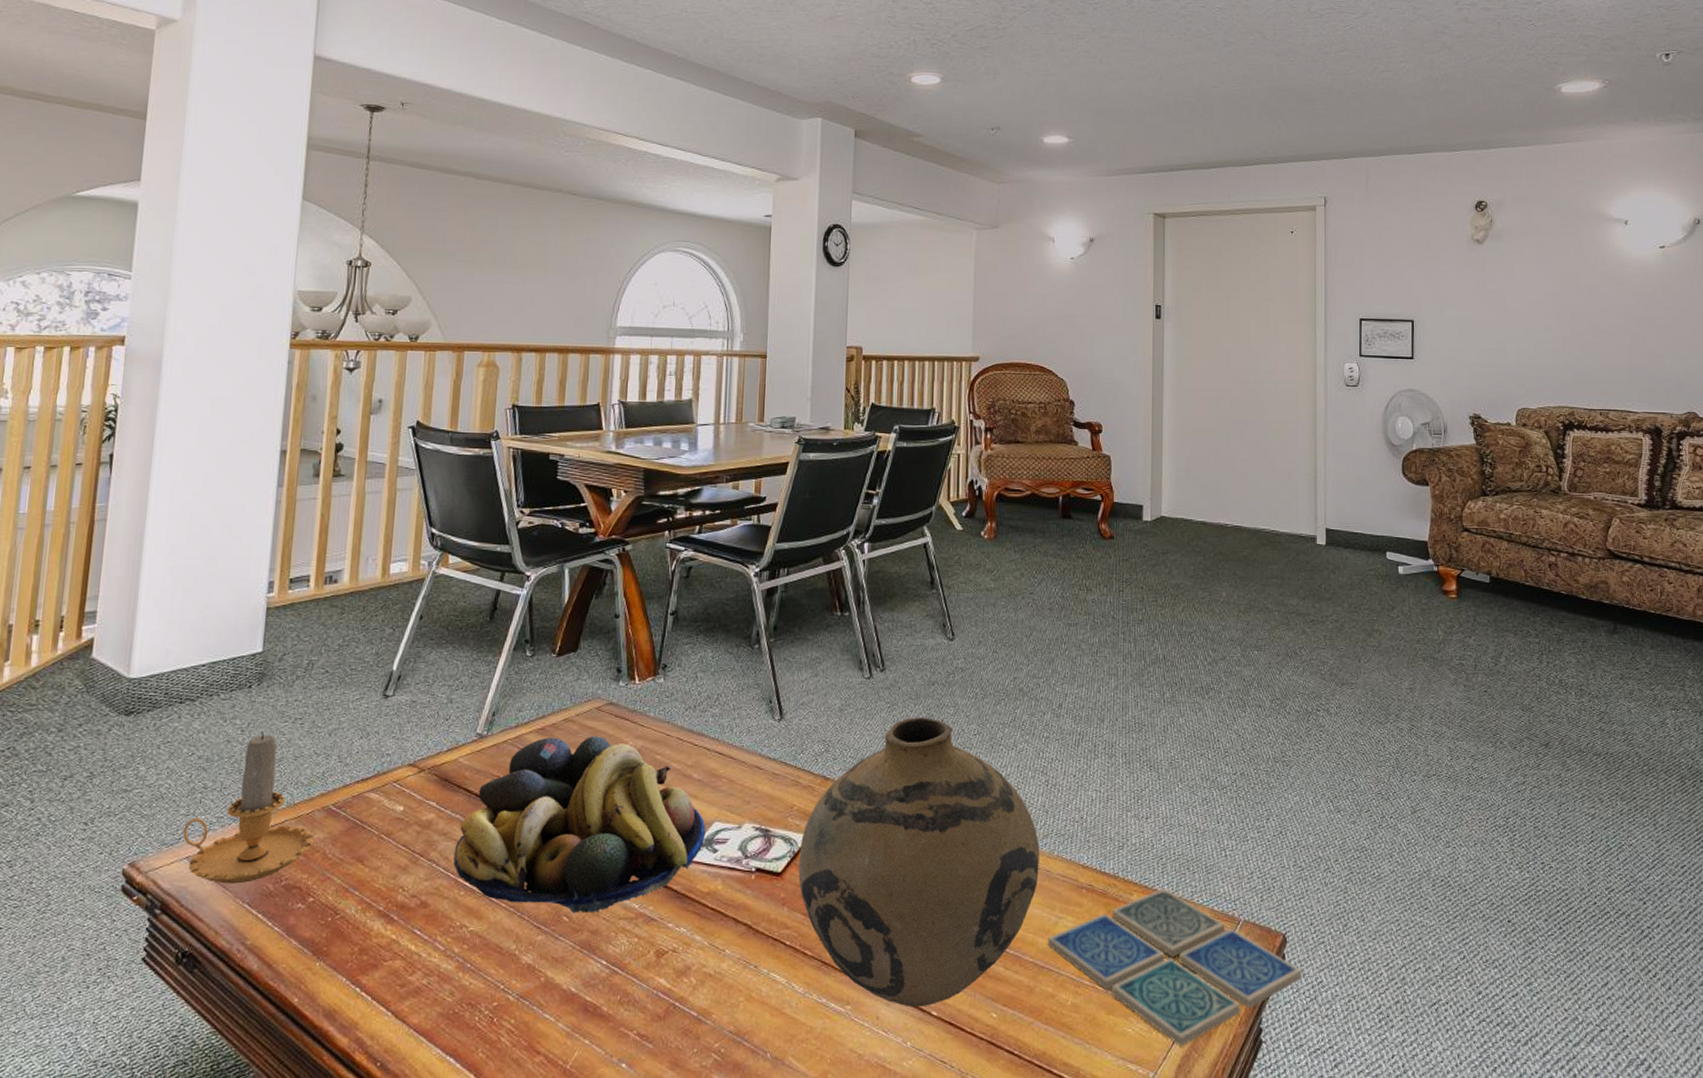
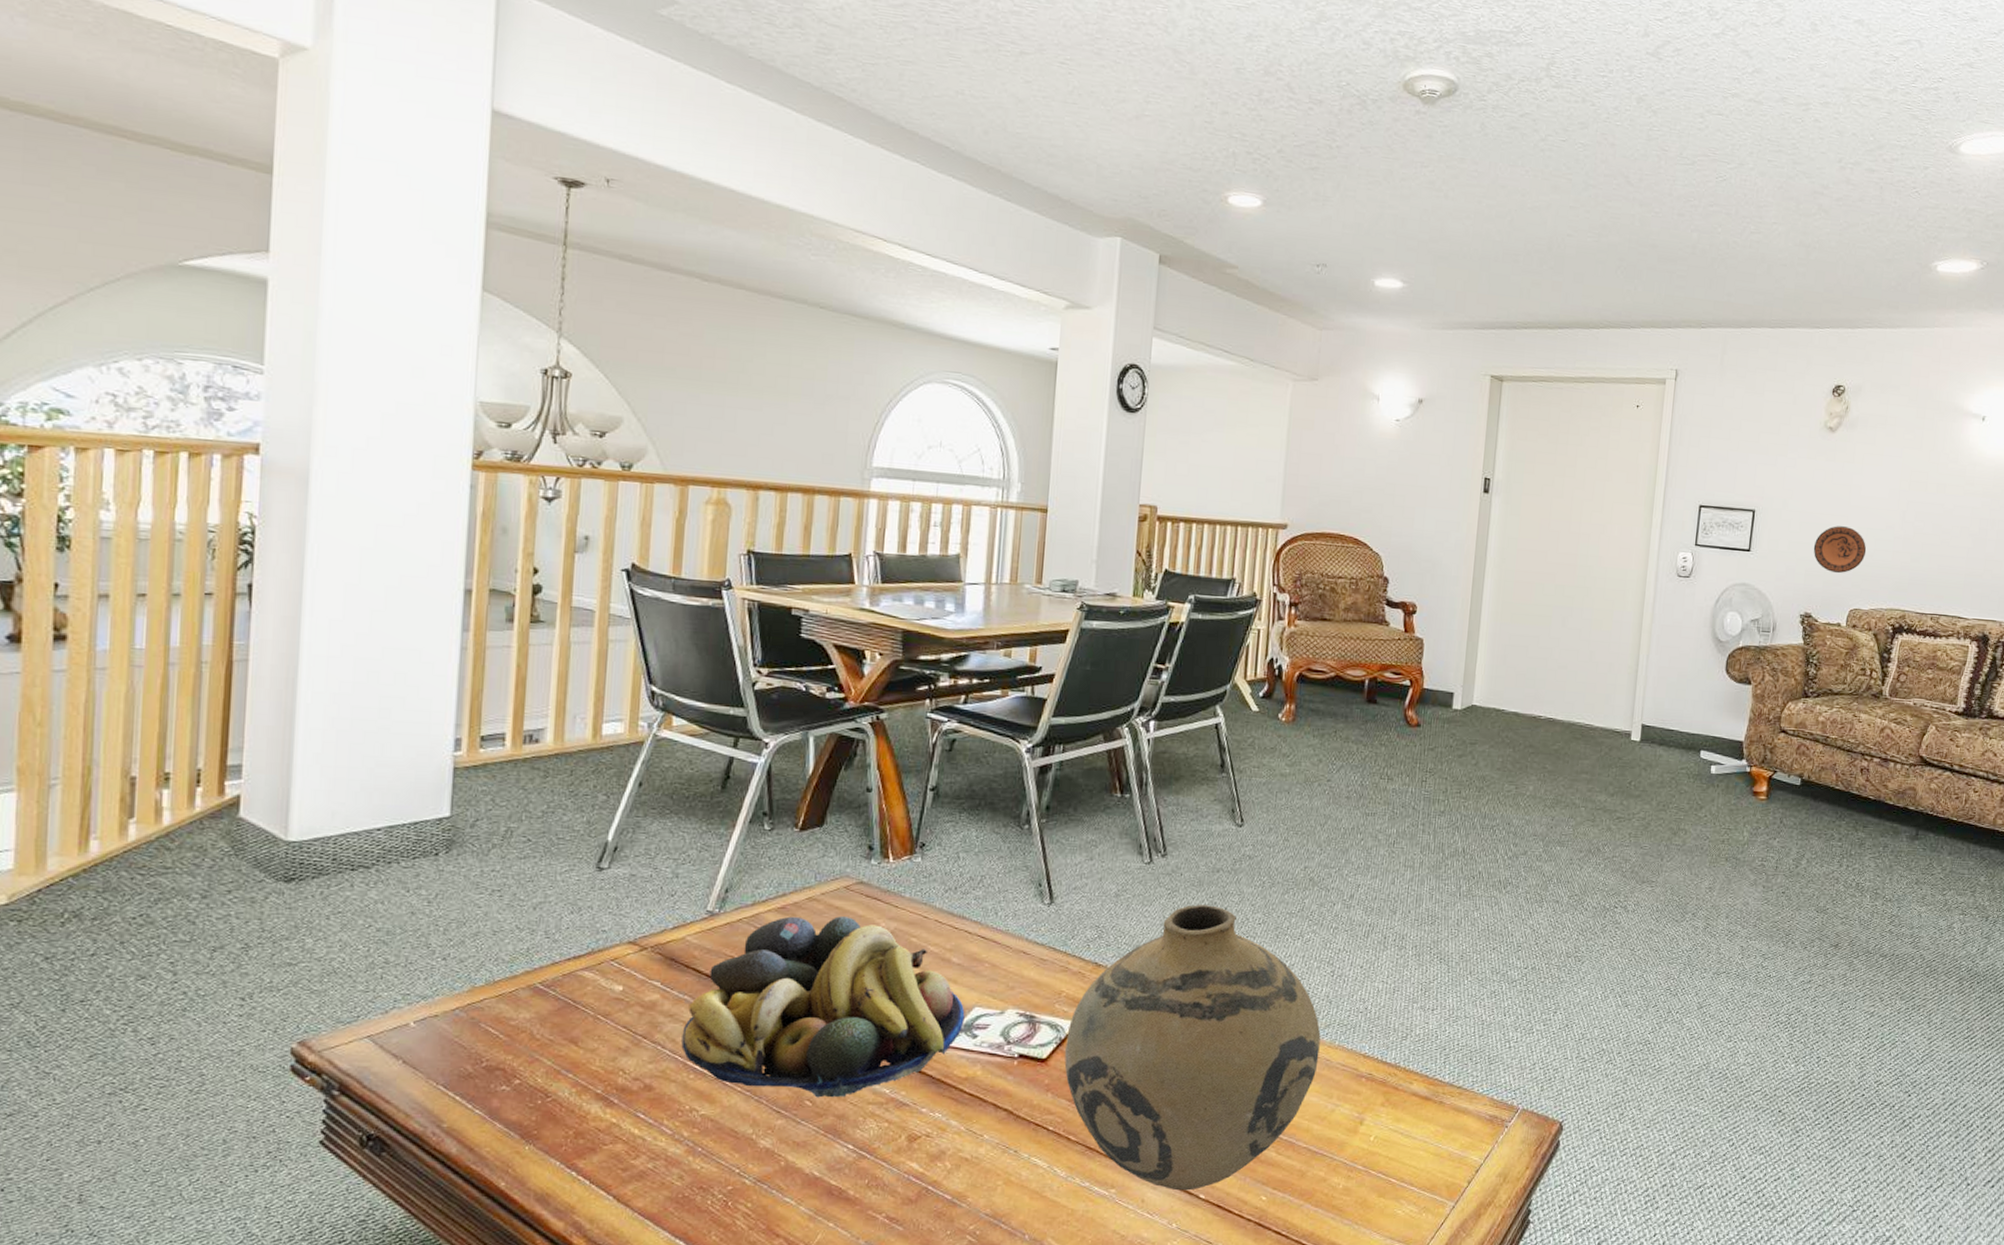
candle: present [183,731,314,884] -> none [362,903,518,1065]
drink coaster: present [1048,888,1303,1047] -> none [1323,1078,1576,1227]
decorative plate: none [1474,330,1527,376] -> present [1813,526,1867,574]

